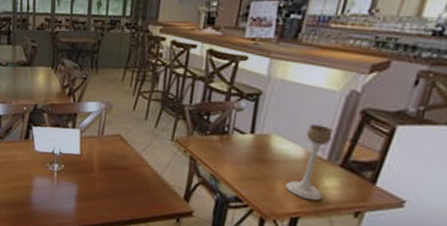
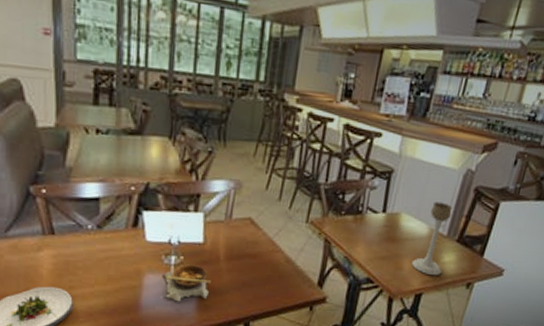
soup bowl: none [48,172,87,203] -> present [162,264,211,302]

